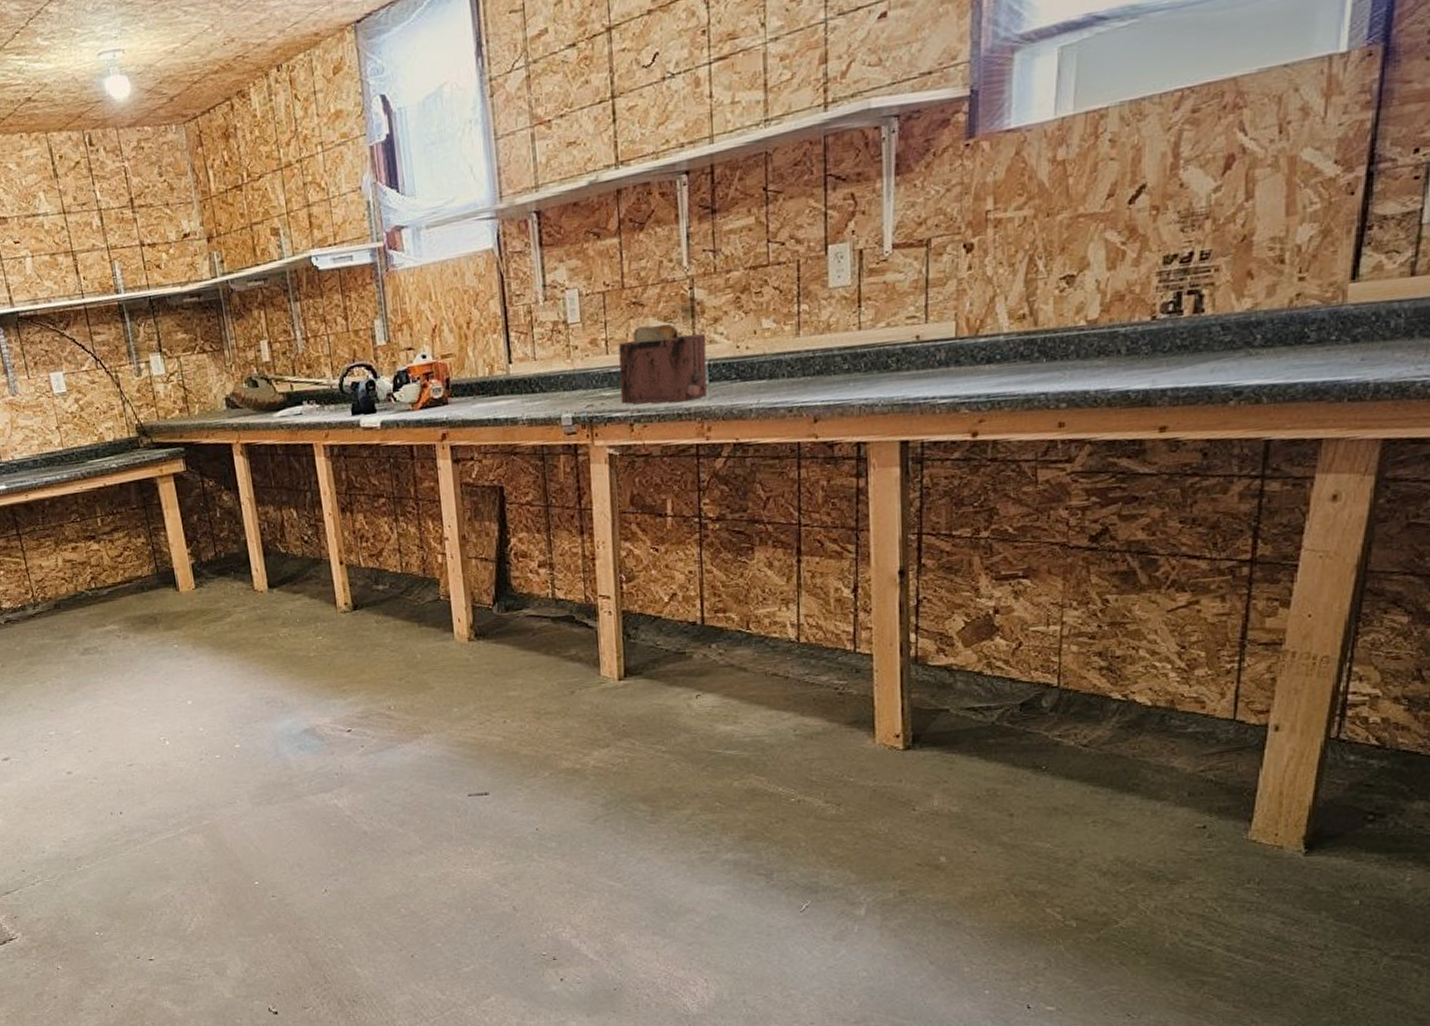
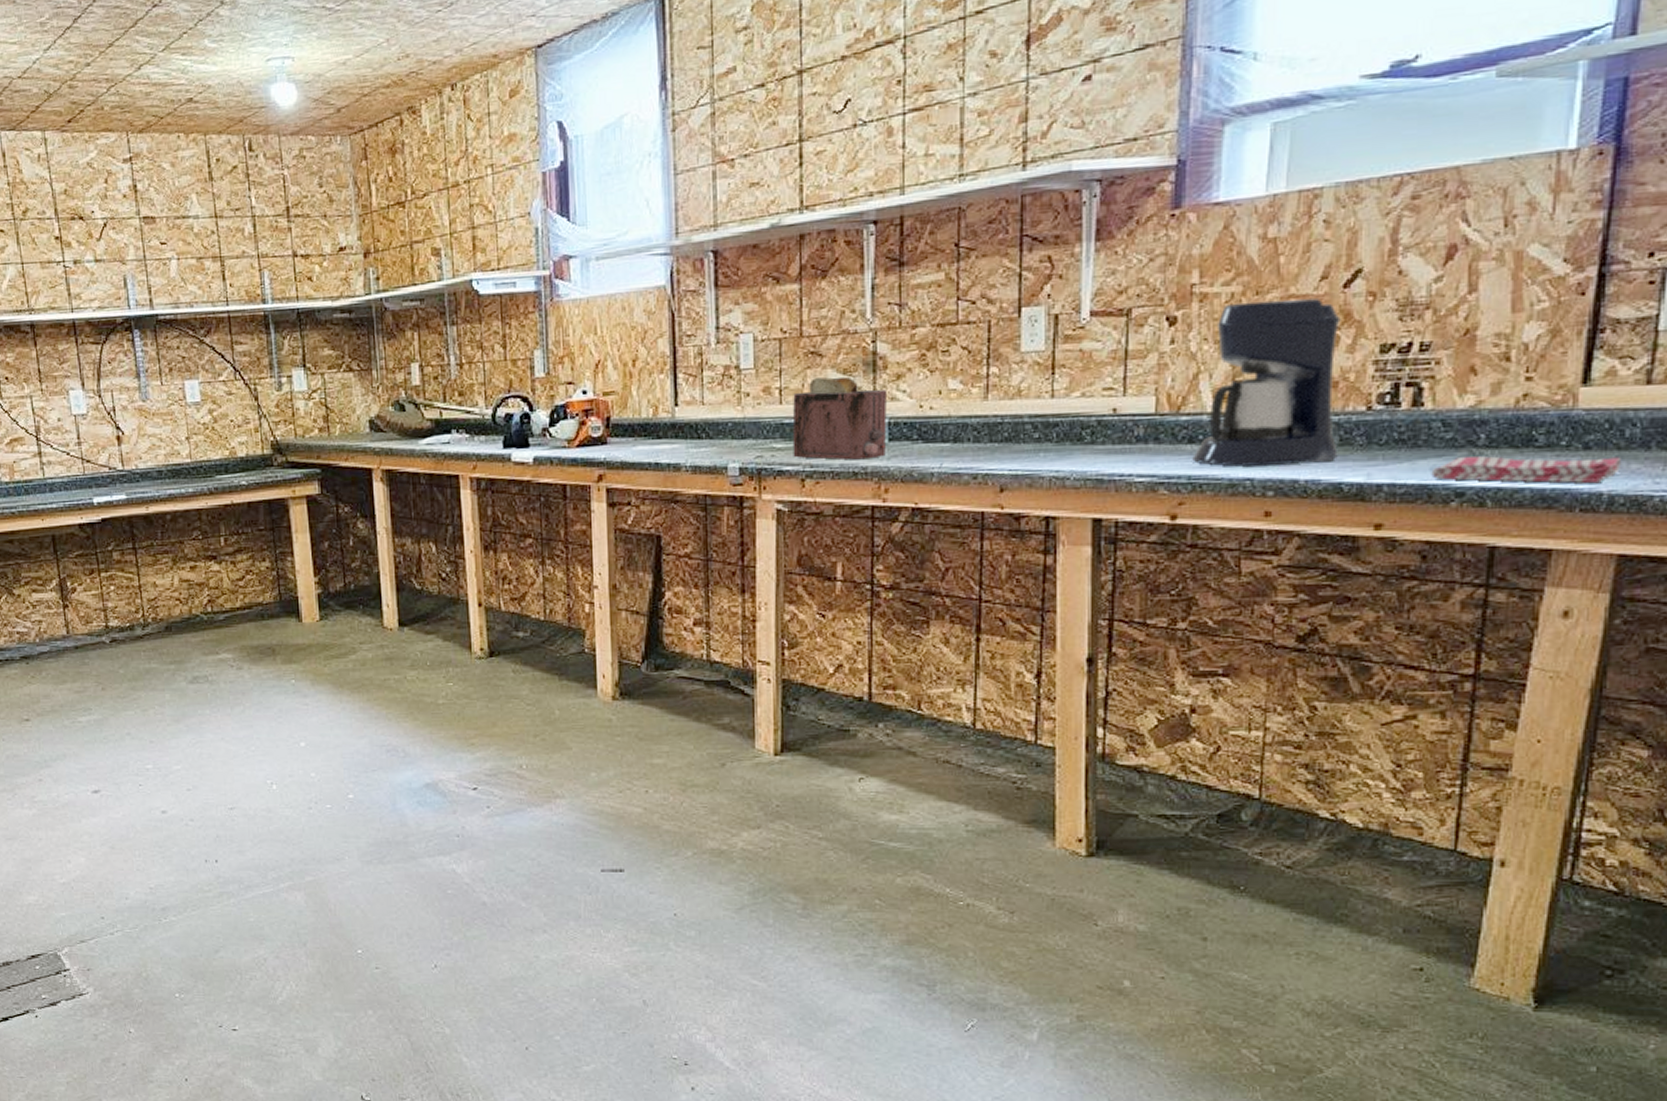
coffee maker: none [991,216,1126,383] -> present [1192,298,1341,467]
dish towel: none [1211,347,1388,381] -> present [1431,456,1622,484]

